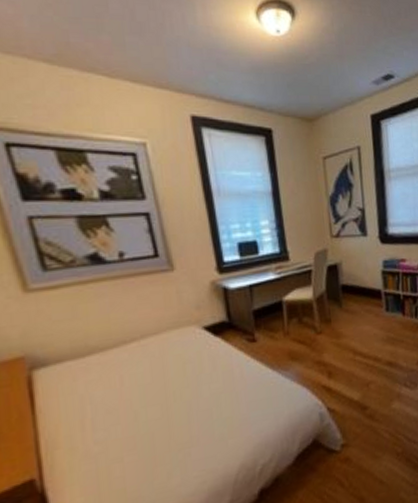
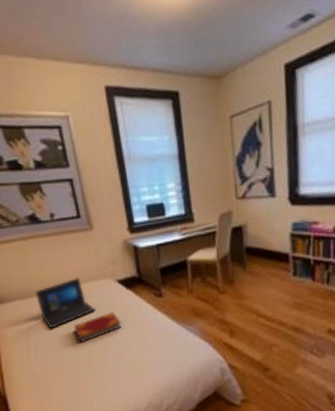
laptop: none [95,326,176,393] -> present [36,277,96,329]
hardback book: none [147,364,208,406] -> present [74,312,122,343]

